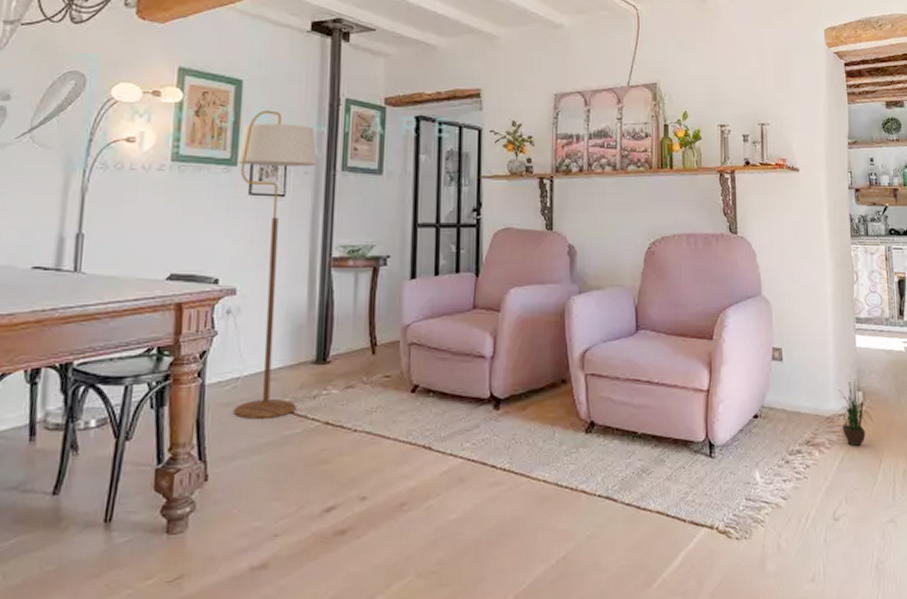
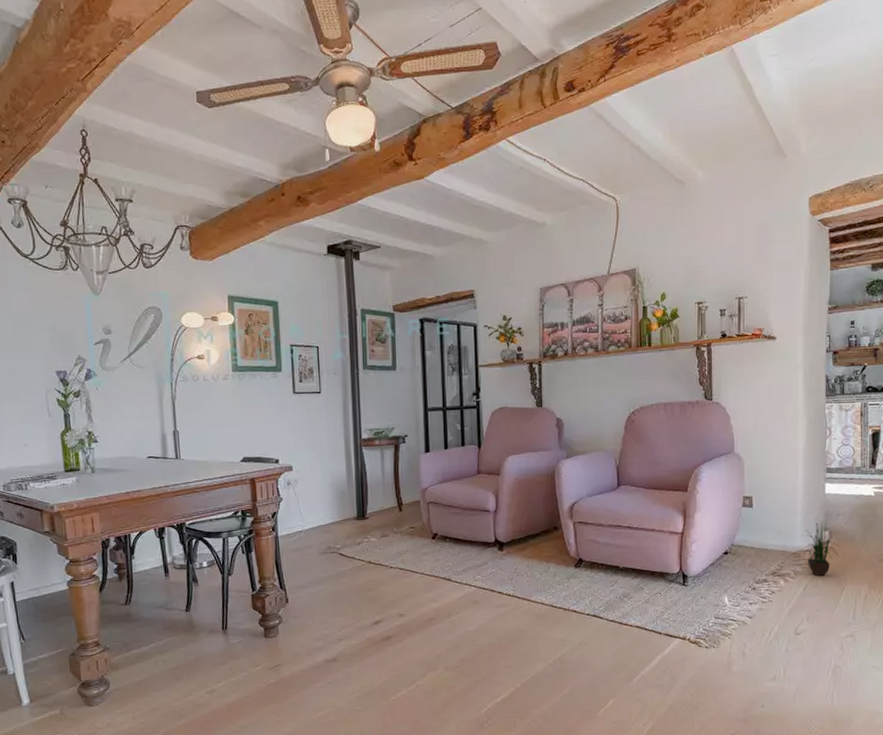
floor lamp: present [233,110,317,419] -> none [281,324,346,560]

